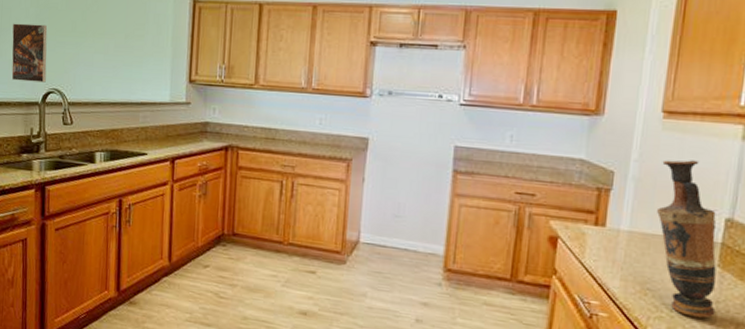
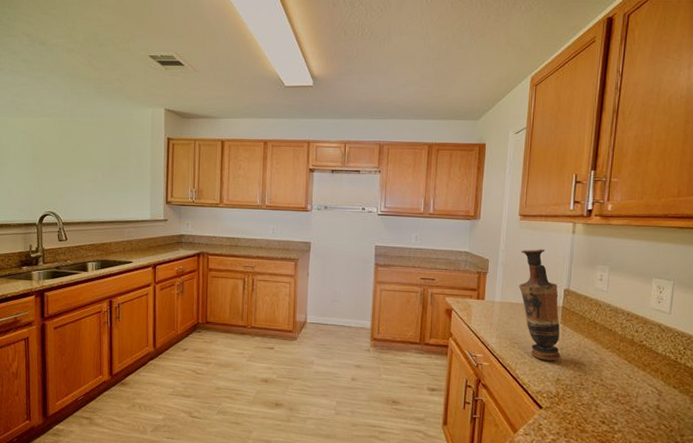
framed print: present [11,23,48,83] -> none [10,158,43,207]

